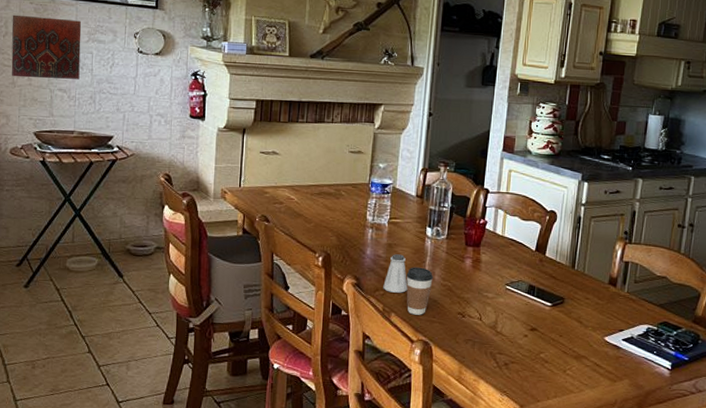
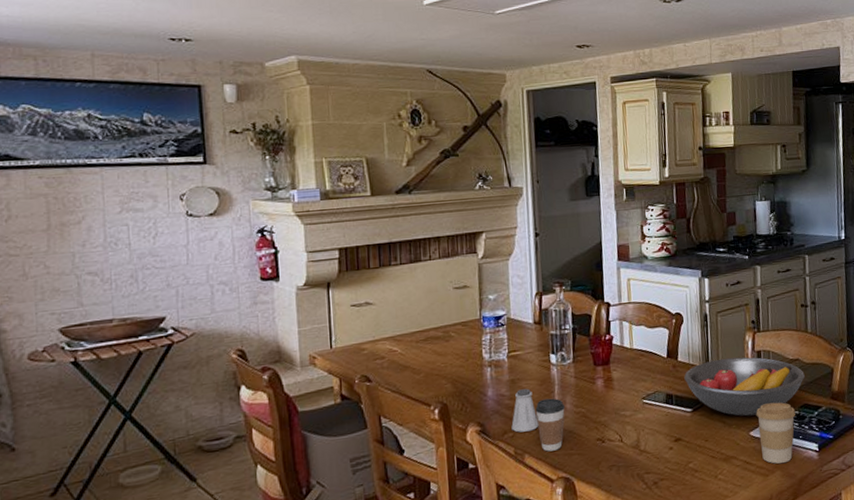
decorative tile: present [11,14,82,79] -> none [15,189,114,268]
fruit bowl: none [549,262,670,322] -> present [684,357,805,416]
coffee cup: none [613,313,654,374] -> present [756,402,795,464]

